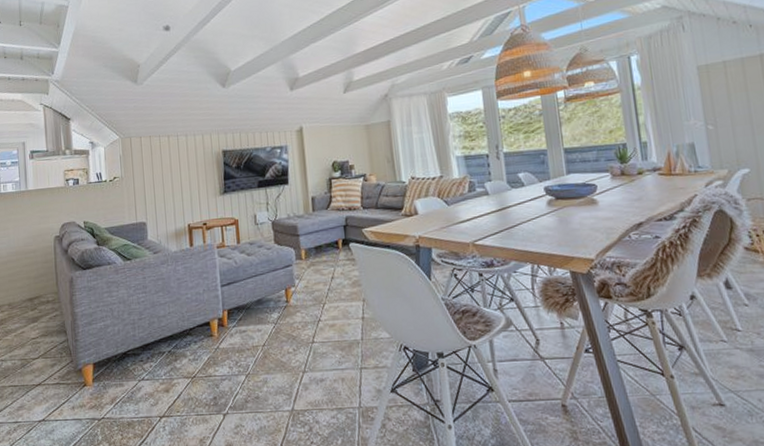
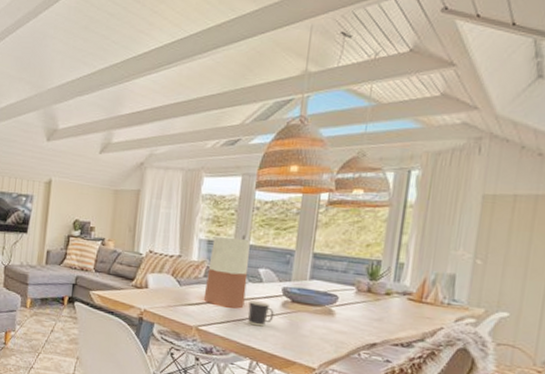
vase: none [468,148,513,218] -> present [203,237,250,309]
mug: none [516,205,543,230] -> present [247,301,274,327]

